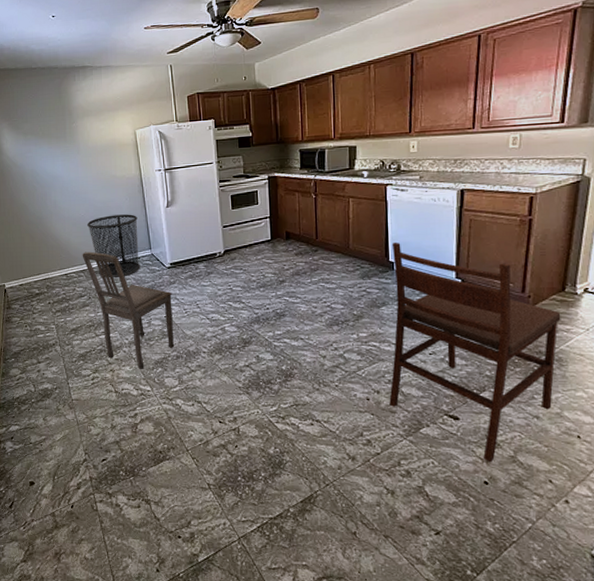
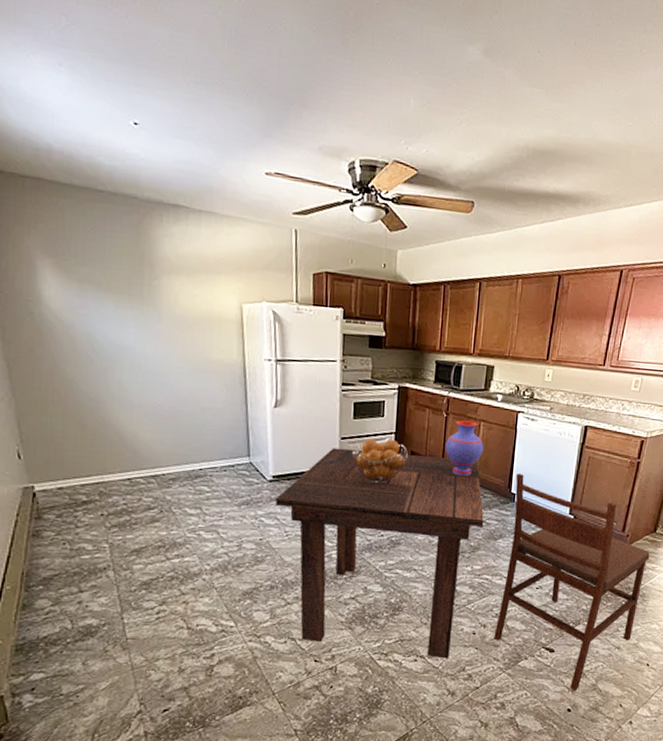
dining chair: present [82,251,175,369] -> none [154,452,271,601]
waste bin: present [87,214,141,278] -> none [165,408,235,489]
dining table: none [173,234,364,424] -> present [275,448,484,659]
fruit basket: none [234,223,283,263] -> present [352,439,408,484]
vase: none [318,198,356,250] -> present [446,420,484,476]

